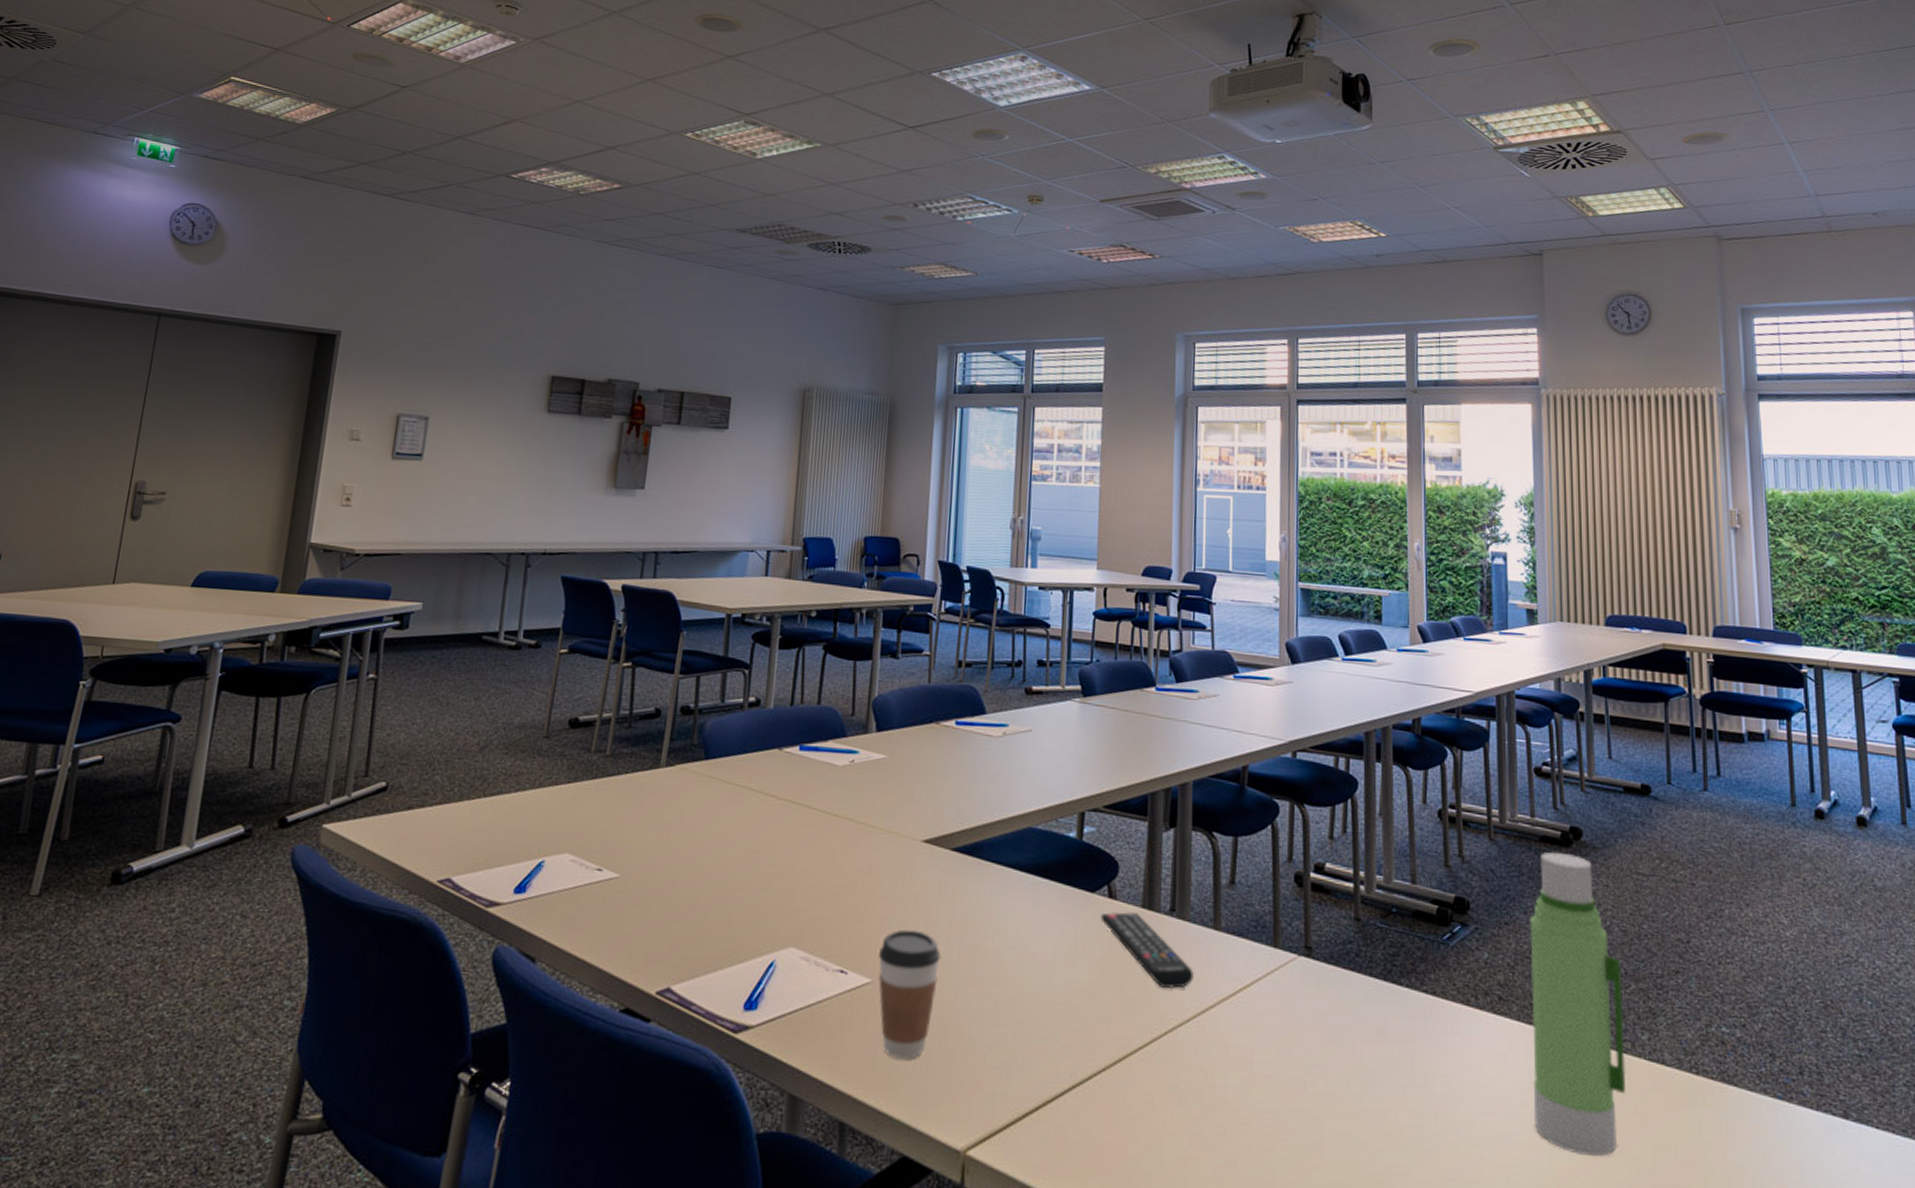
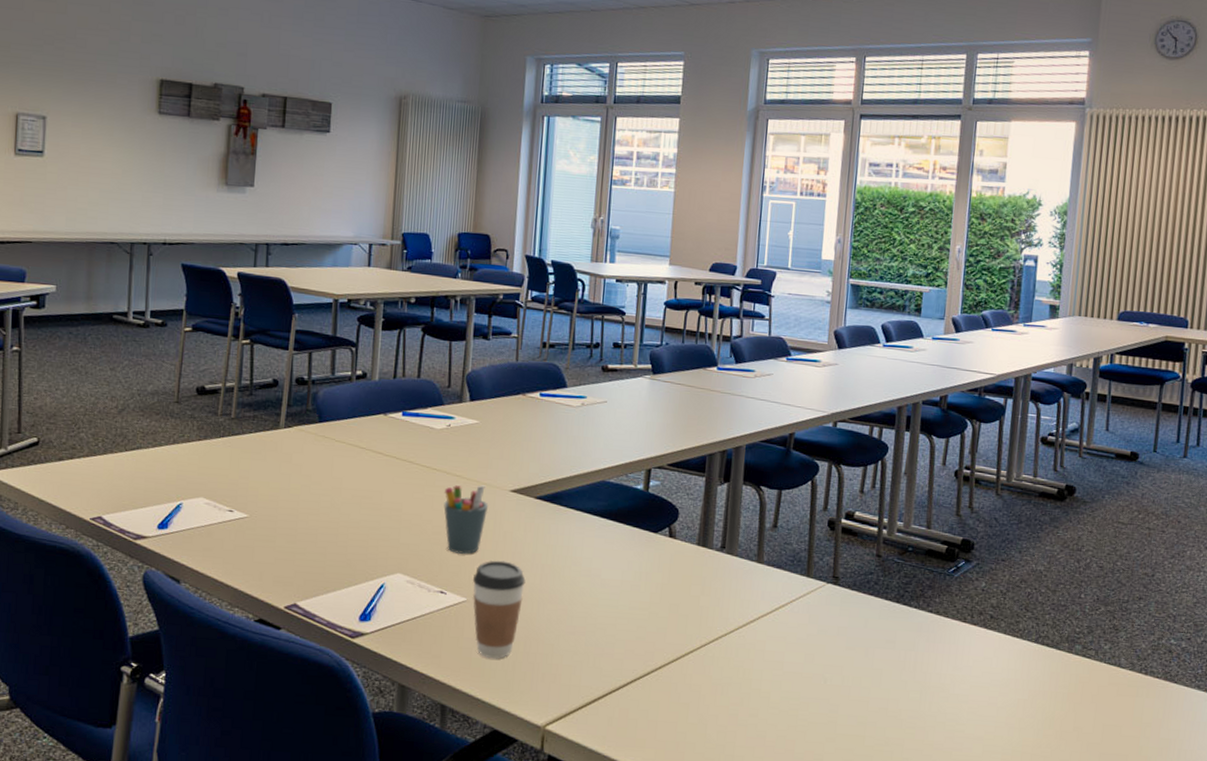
pen holder: none [845,834,898,922] -> present [444,485,489,554]
remote control: present [1100,911,1195,989] -> none [661,548,739,608]
water bottle: present [1530,851,1627,1157] -> none [1008,504,1095,733]

